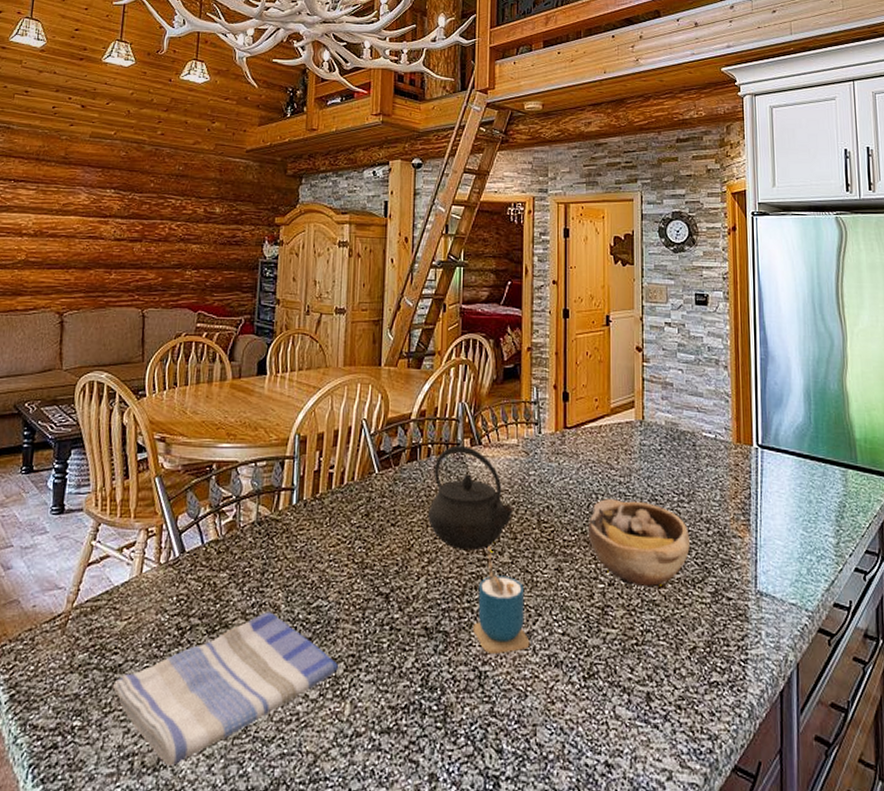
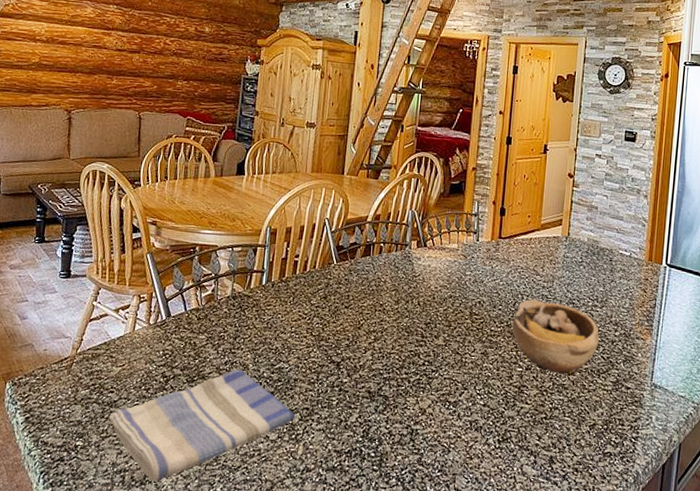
kettle: present [428,445,514,551] -> none [377,245,451,333]
cup: present [473,546,530,655] -> none [409,331,456,417]

